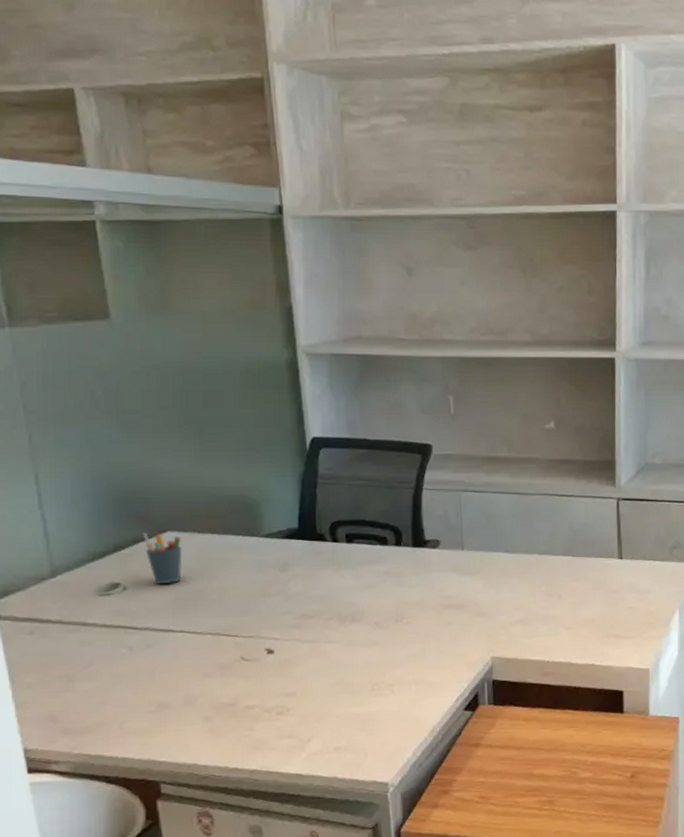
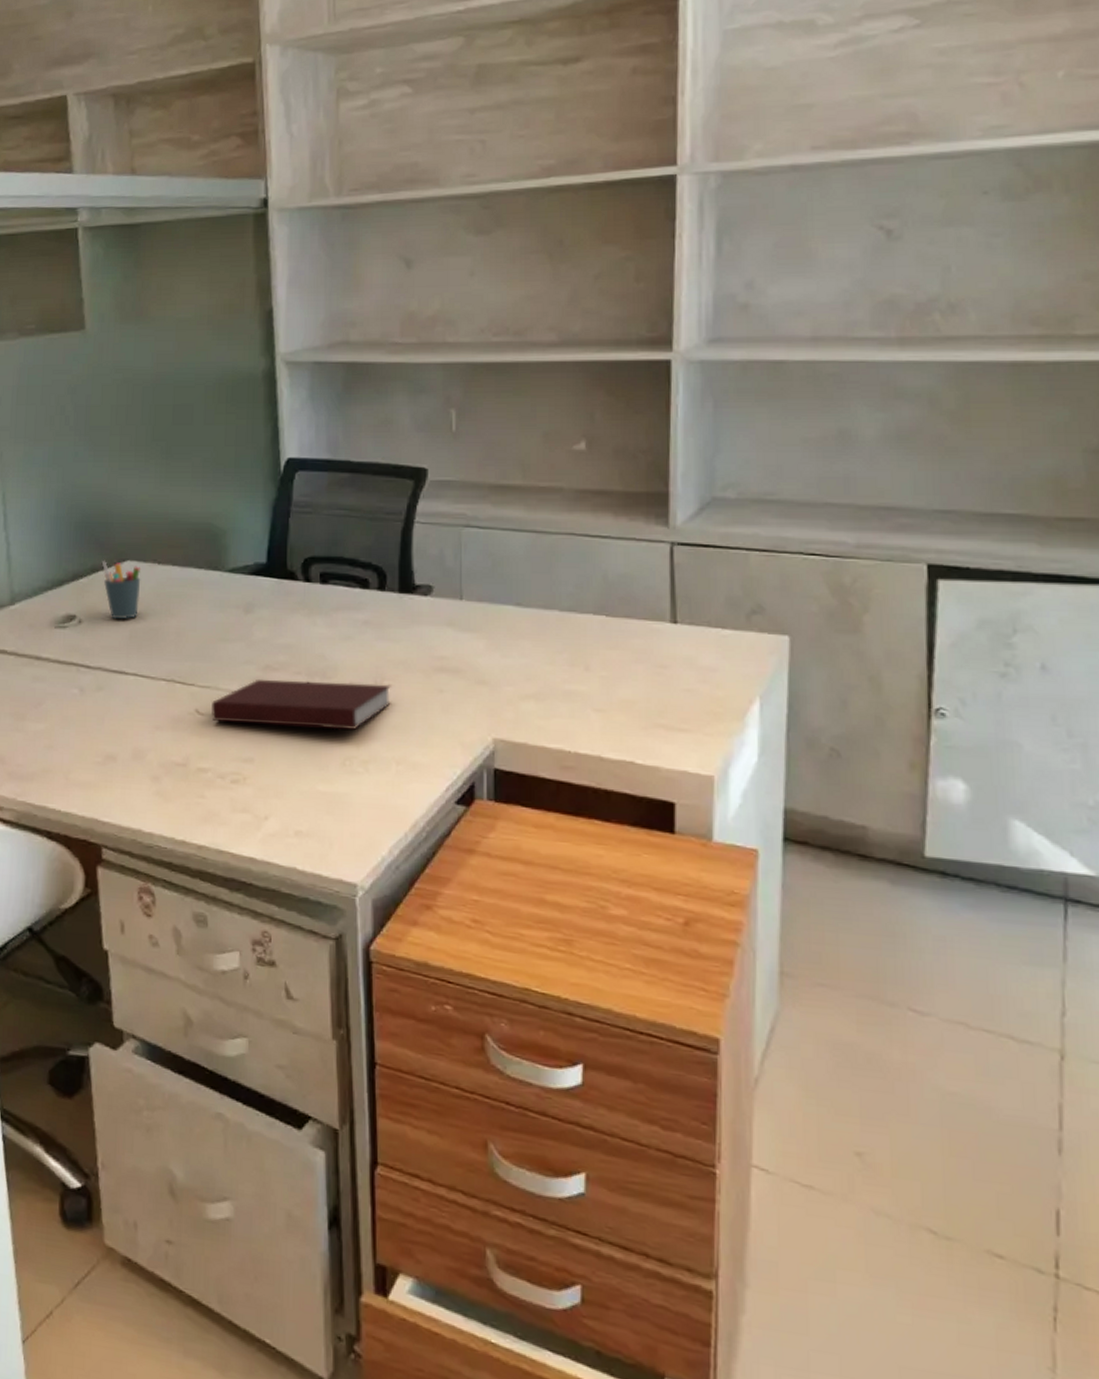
notebook: none [255,622,410,665] -> present [211,679,391,730]

